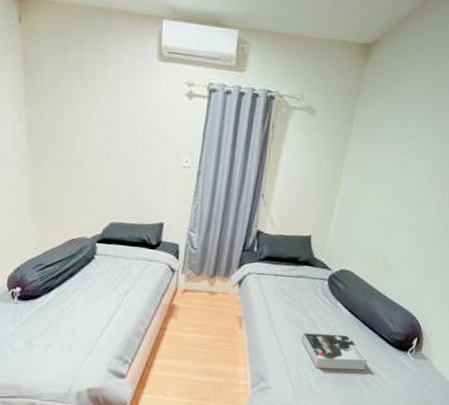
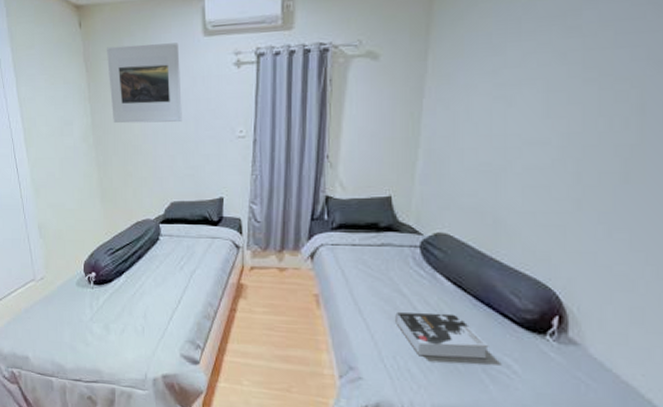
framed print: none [50,50,132,144] -> present [107,42,182,124]

